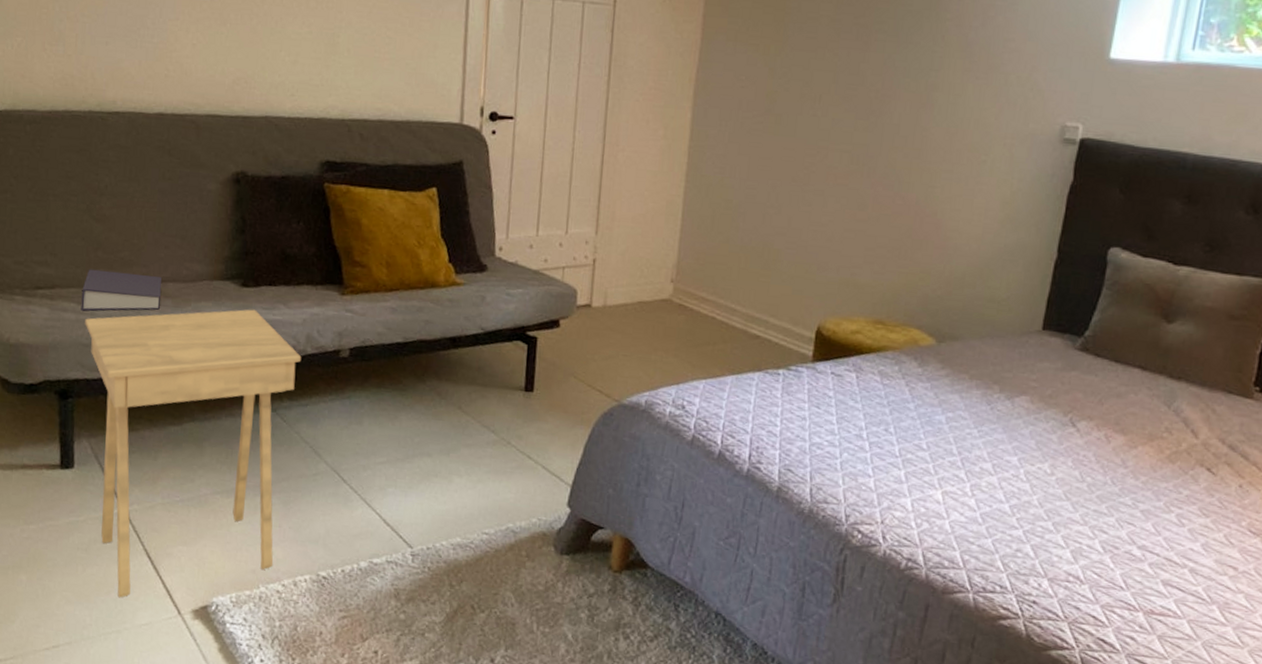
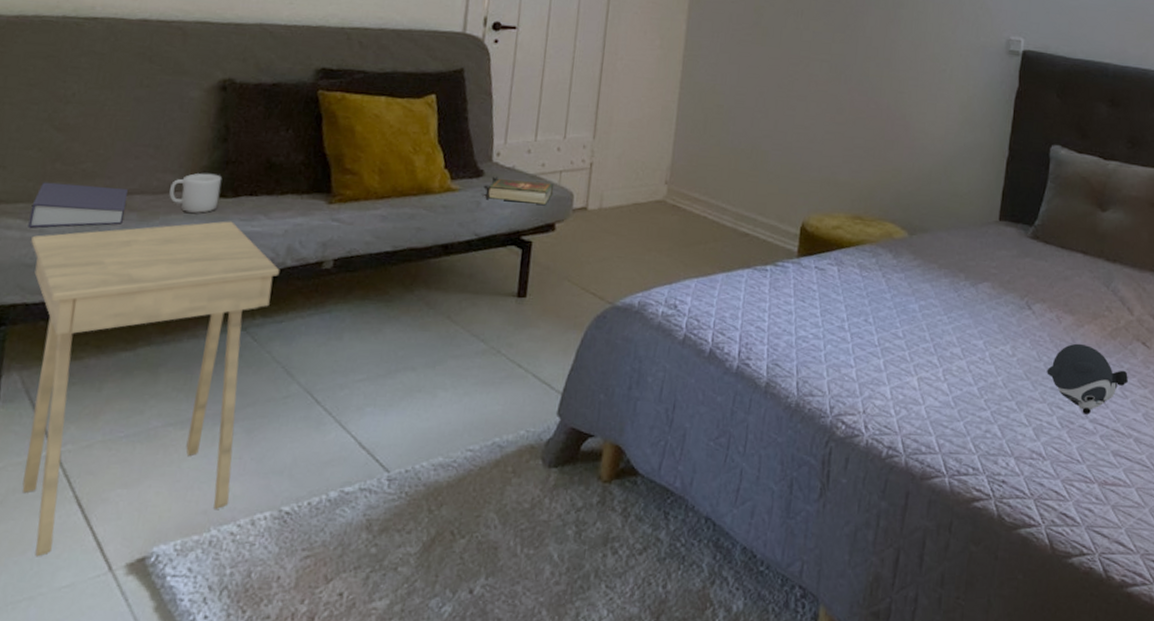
mug: none [198,263,244,301] -> present [169,173,223,213]
book: none [486,271,556,301] -> present [481,176,553,205]
stuffed animal: none [1090,465,1187,541] -> present [1047,343,1128,414]

